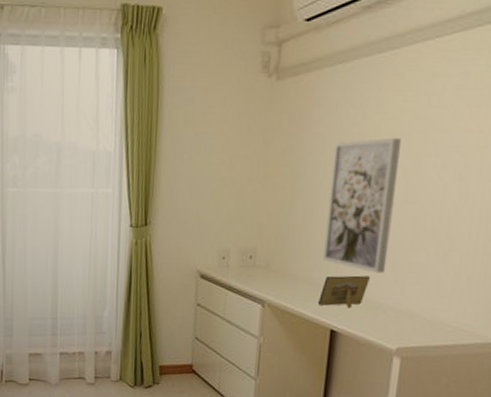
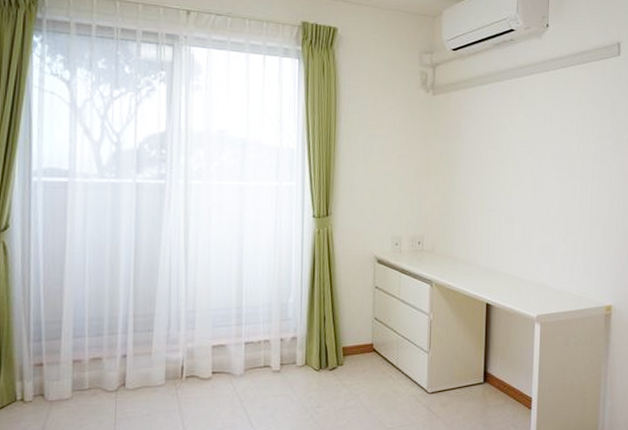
picture frame: present [317,275,371,308] -> none [474,256,514,284]
wall art: present [323,137,401,274] -> none [477,145,527,254]

